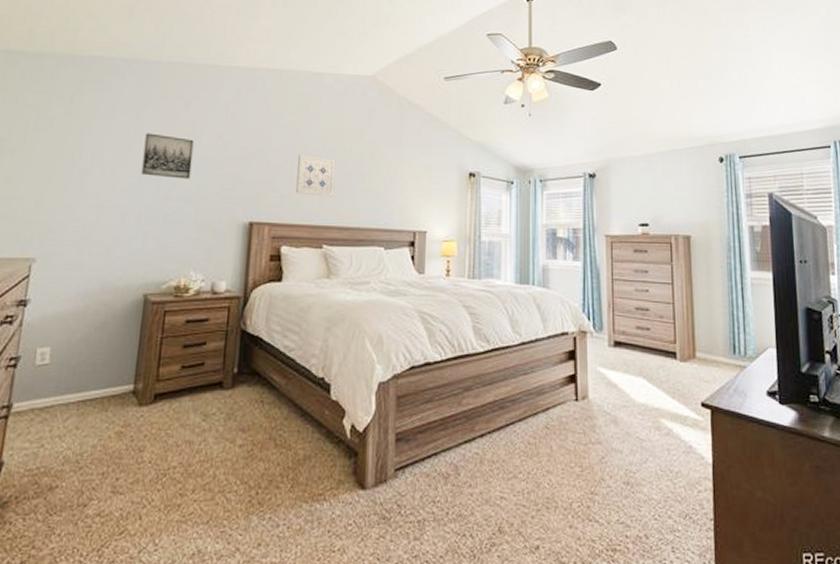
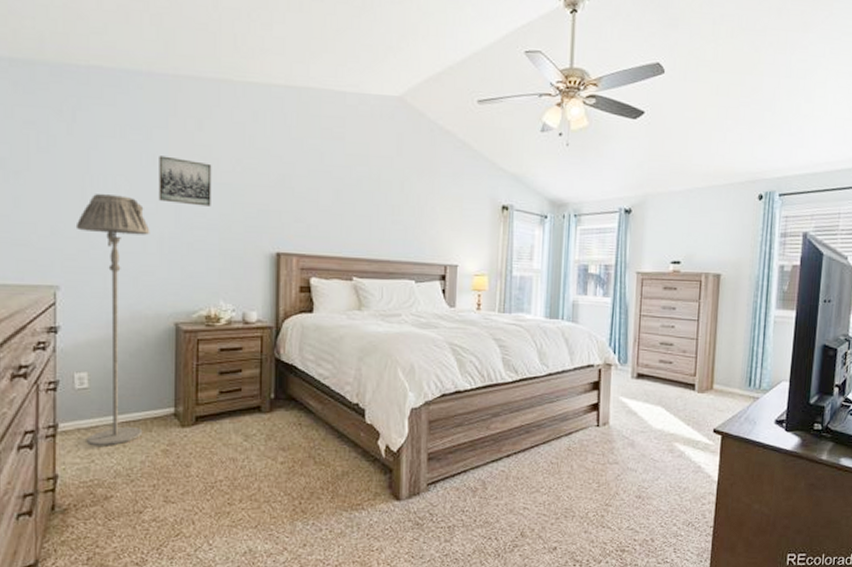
floor lamp: none [38,169,130,428] -> present [75,194,150,446]
wall art: present [296,154,336,197] -> none [323,182,364,228]

